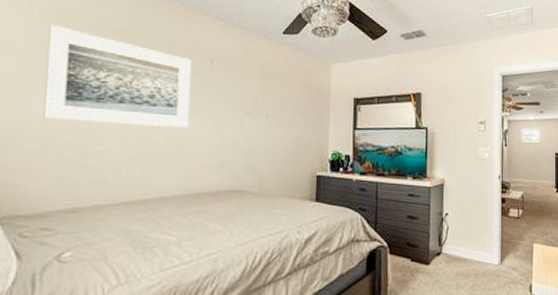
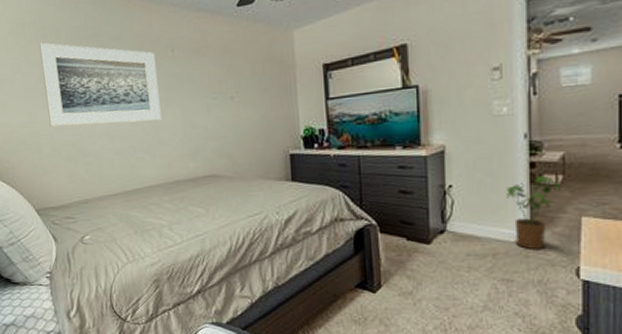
house plant: none [486,209,522,271] -> present [507,175,563,250]

